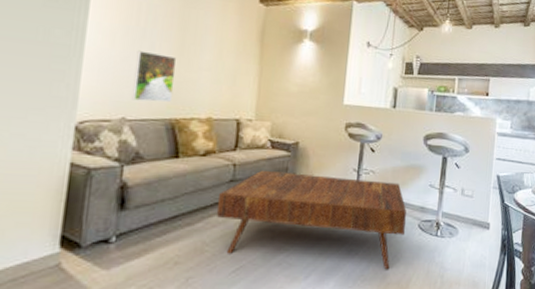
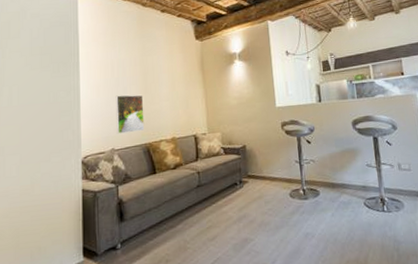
coffee table: present [217,170,407,269] -> none [191,167,353,249]

